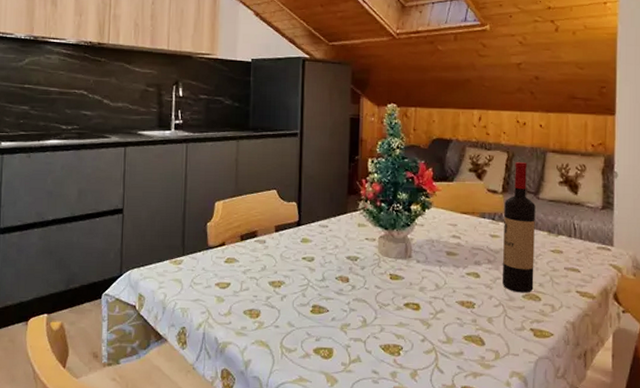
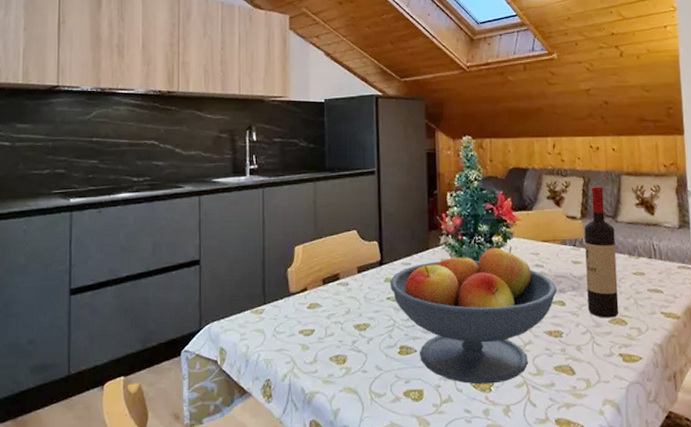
fruit bowl: none [306,215,472,348] -> present [389,246,557,385]

